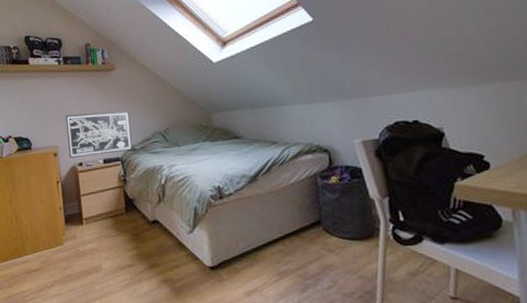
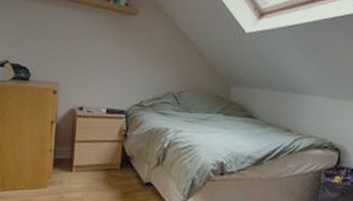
wall art: present [65,111,133,158] -> none [70,52,144,106]

